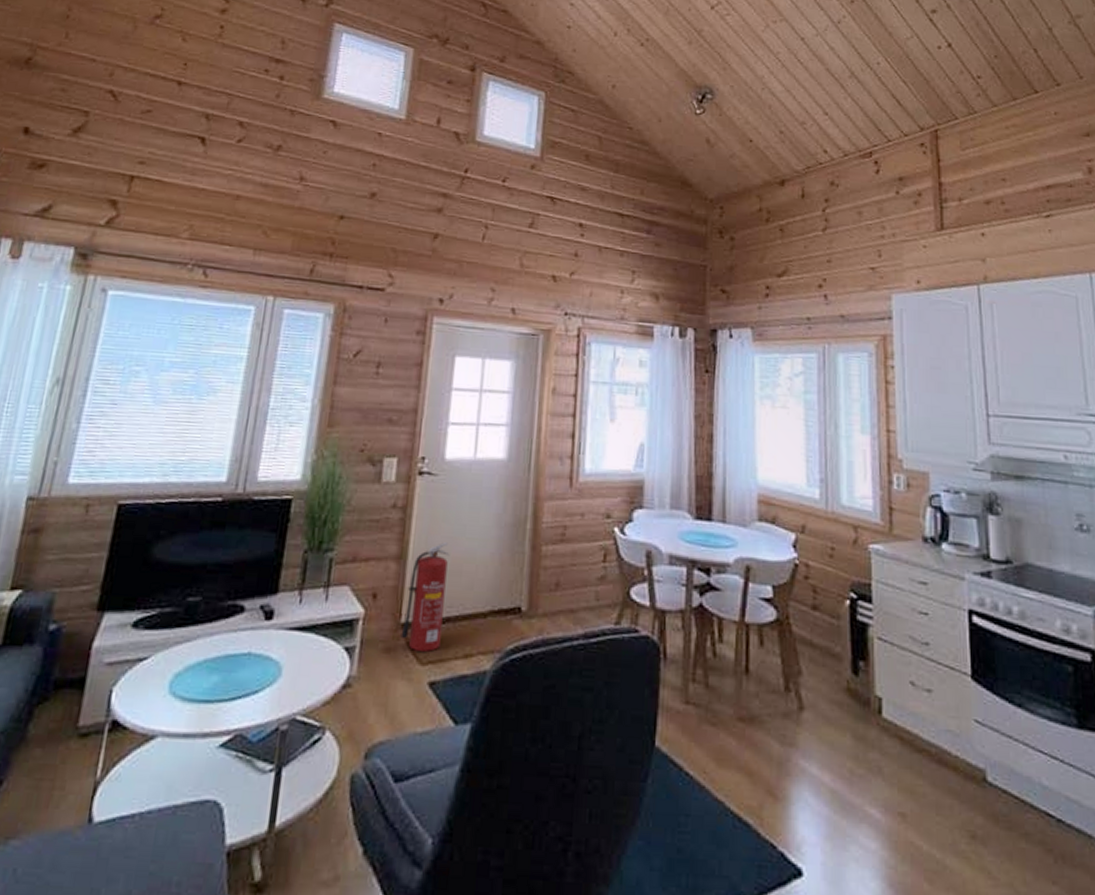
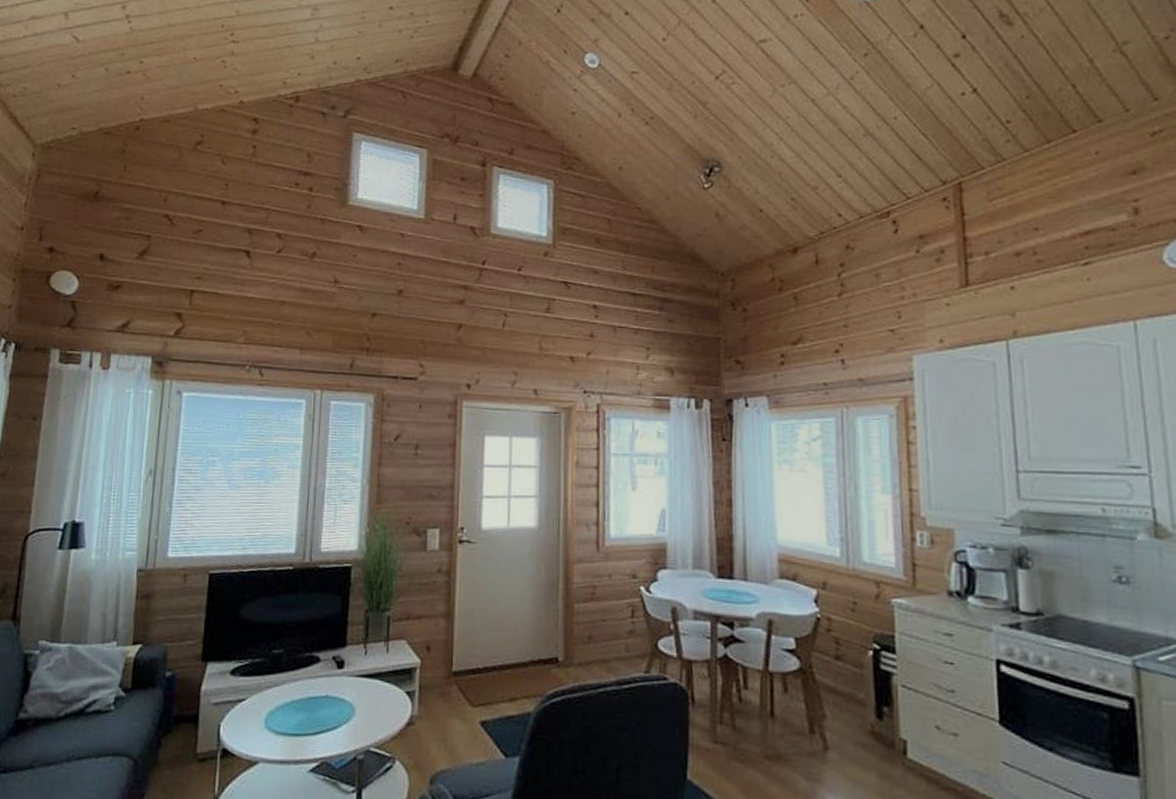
fire extinguisher: present [400,542,450,652] -> none [453,602,492,696]

